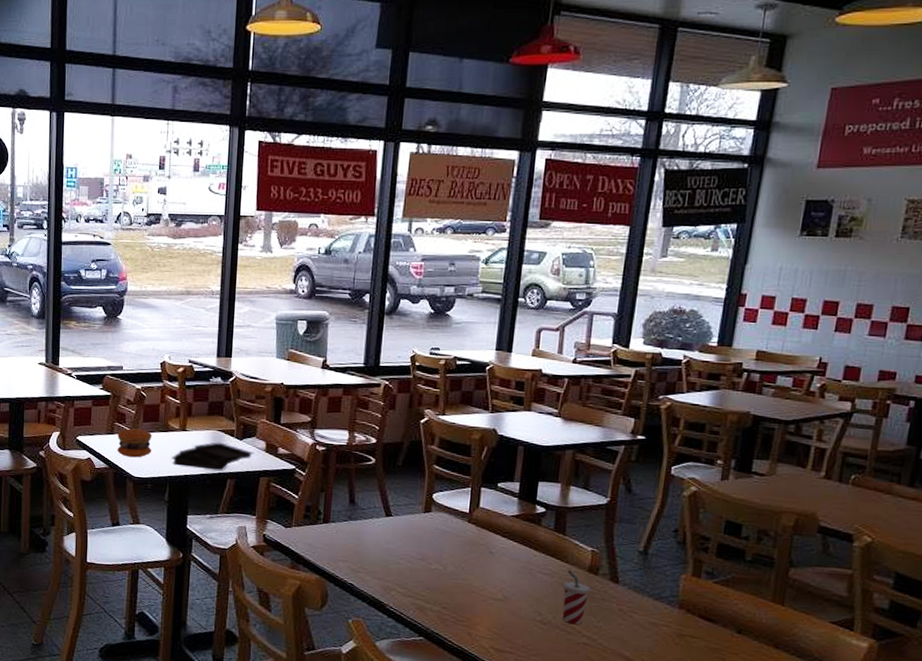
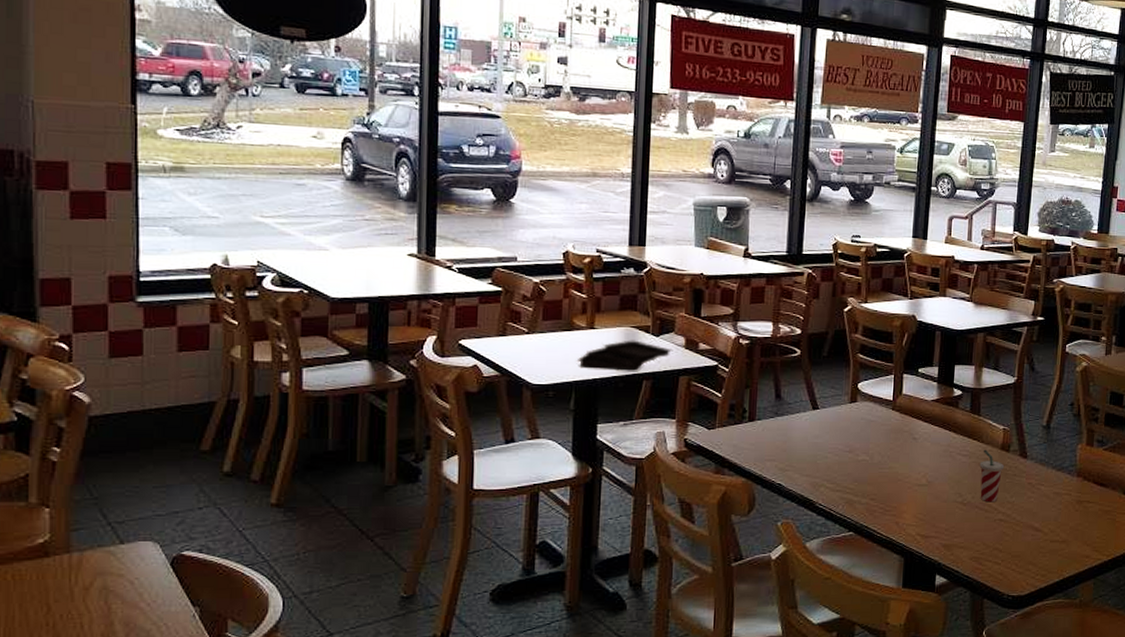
burger: present [117,428,152,458] -> none [510,327,554,362]

